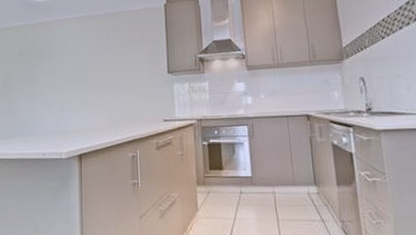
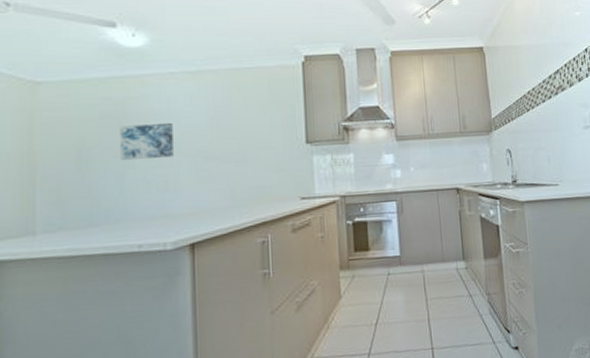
wall art: none [32,58,67,88] -> present [120,122,173,161]

